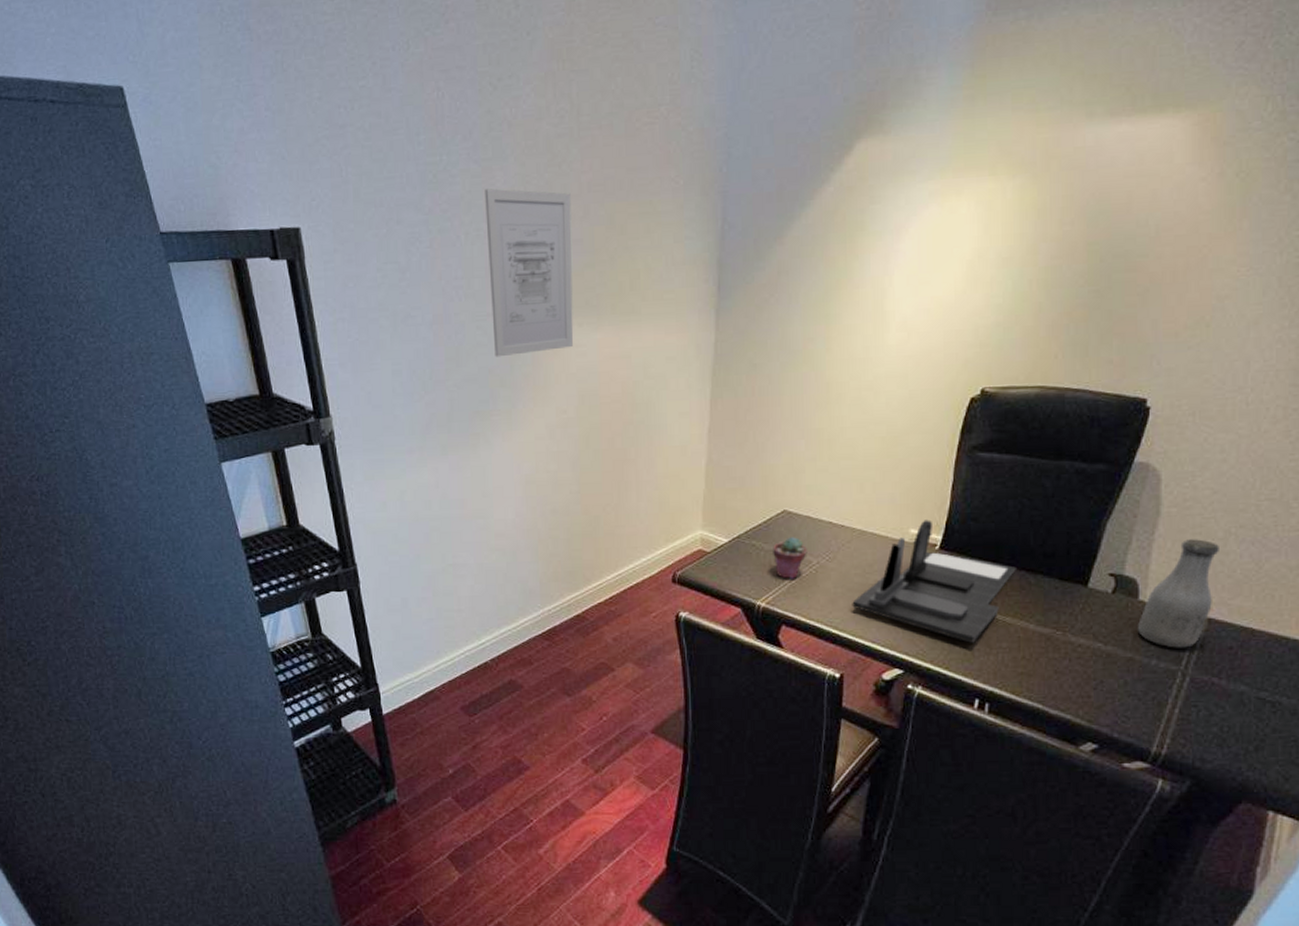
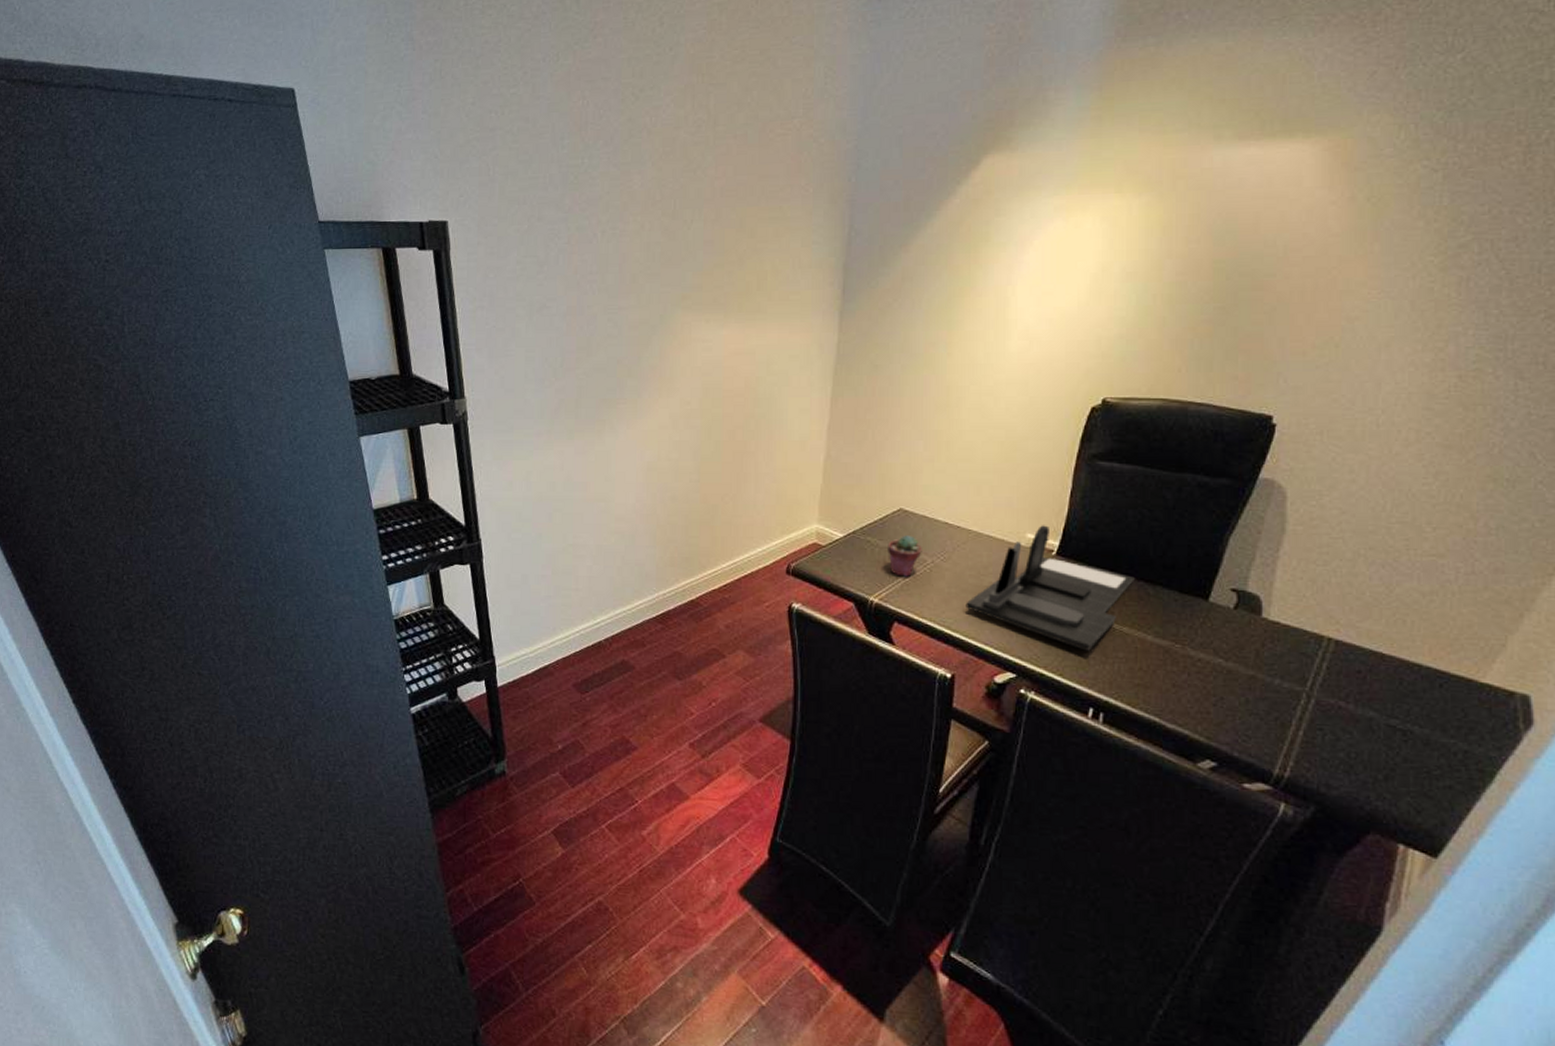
wall art: present [485,188,574,357] -> none [622,191,704,349]
bottle: present [1138,539,1219,648] -> none [1261,558,1347,669]

